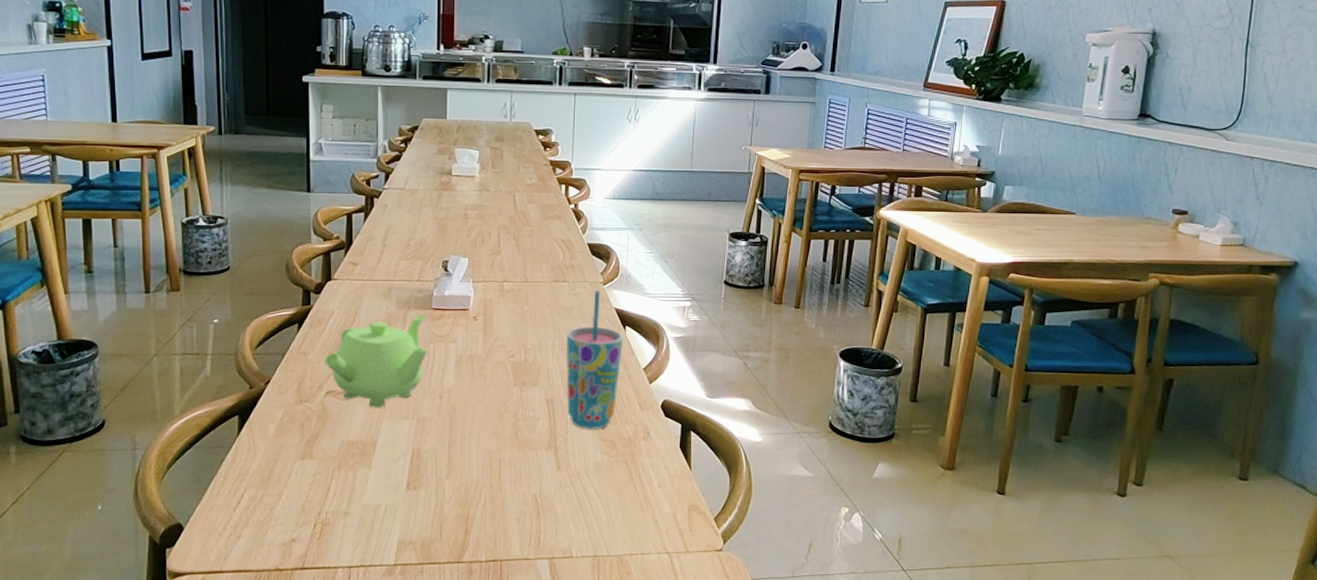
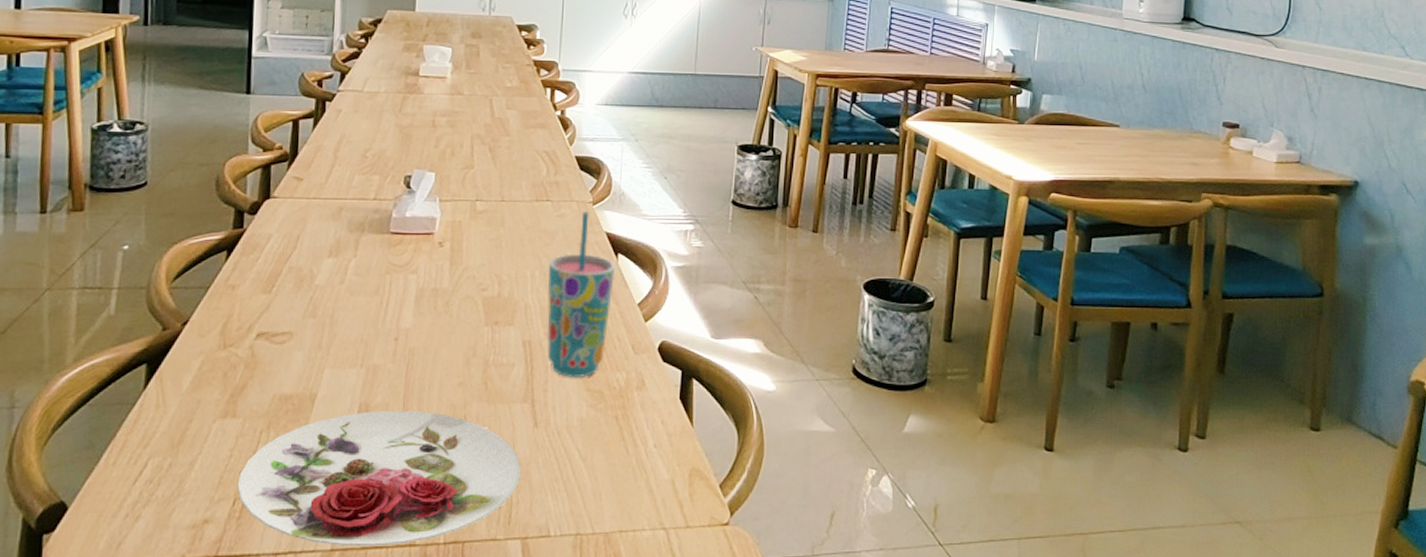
plate: none [316,454,547,563] -> present [237,410,521,547]
teapot: present [325,314,427,408] -> none [257,239,383,354]

